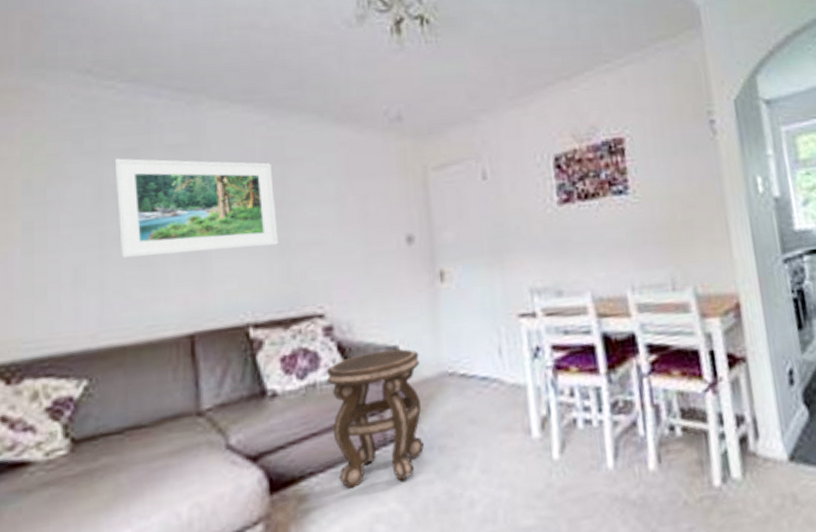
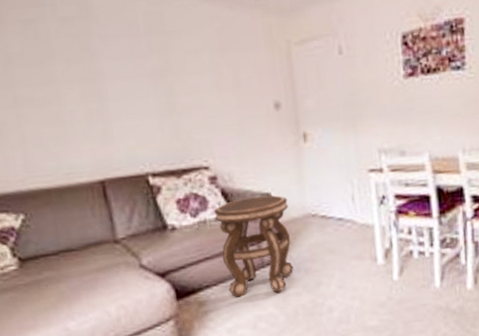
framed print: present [114,158,279,259] -> none [15,29,166,118]

